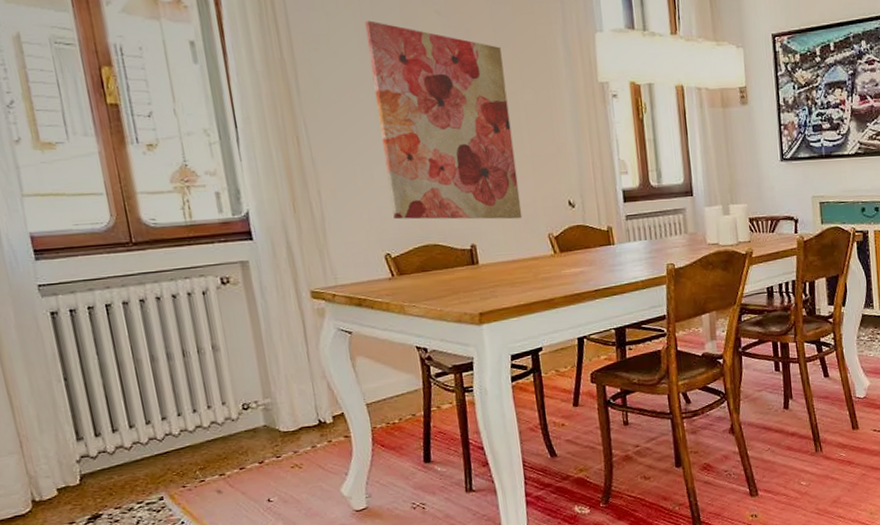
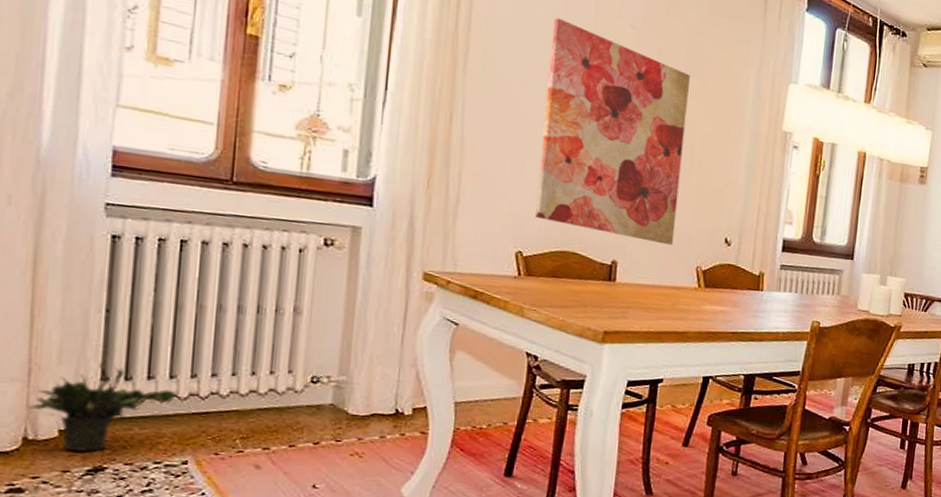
potted plant: none [28,425,139,505] -> present [28,363,176,452]

